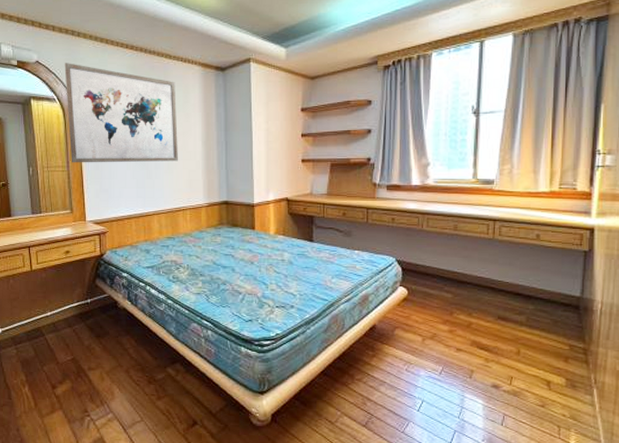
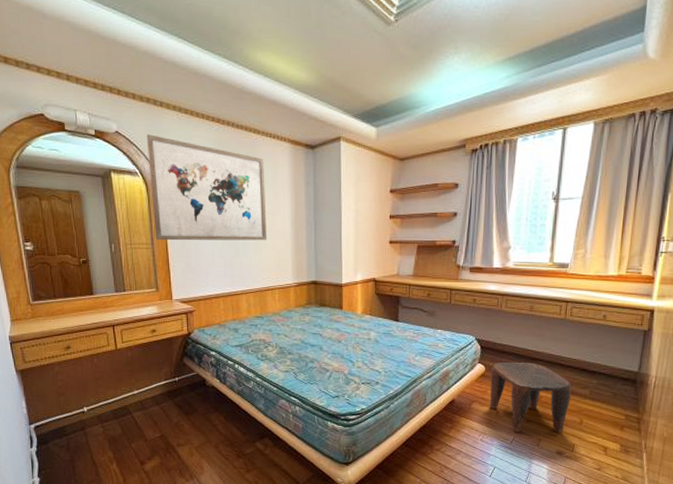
stool: none [414,285,506,364] -> present [490,362,572,433]

